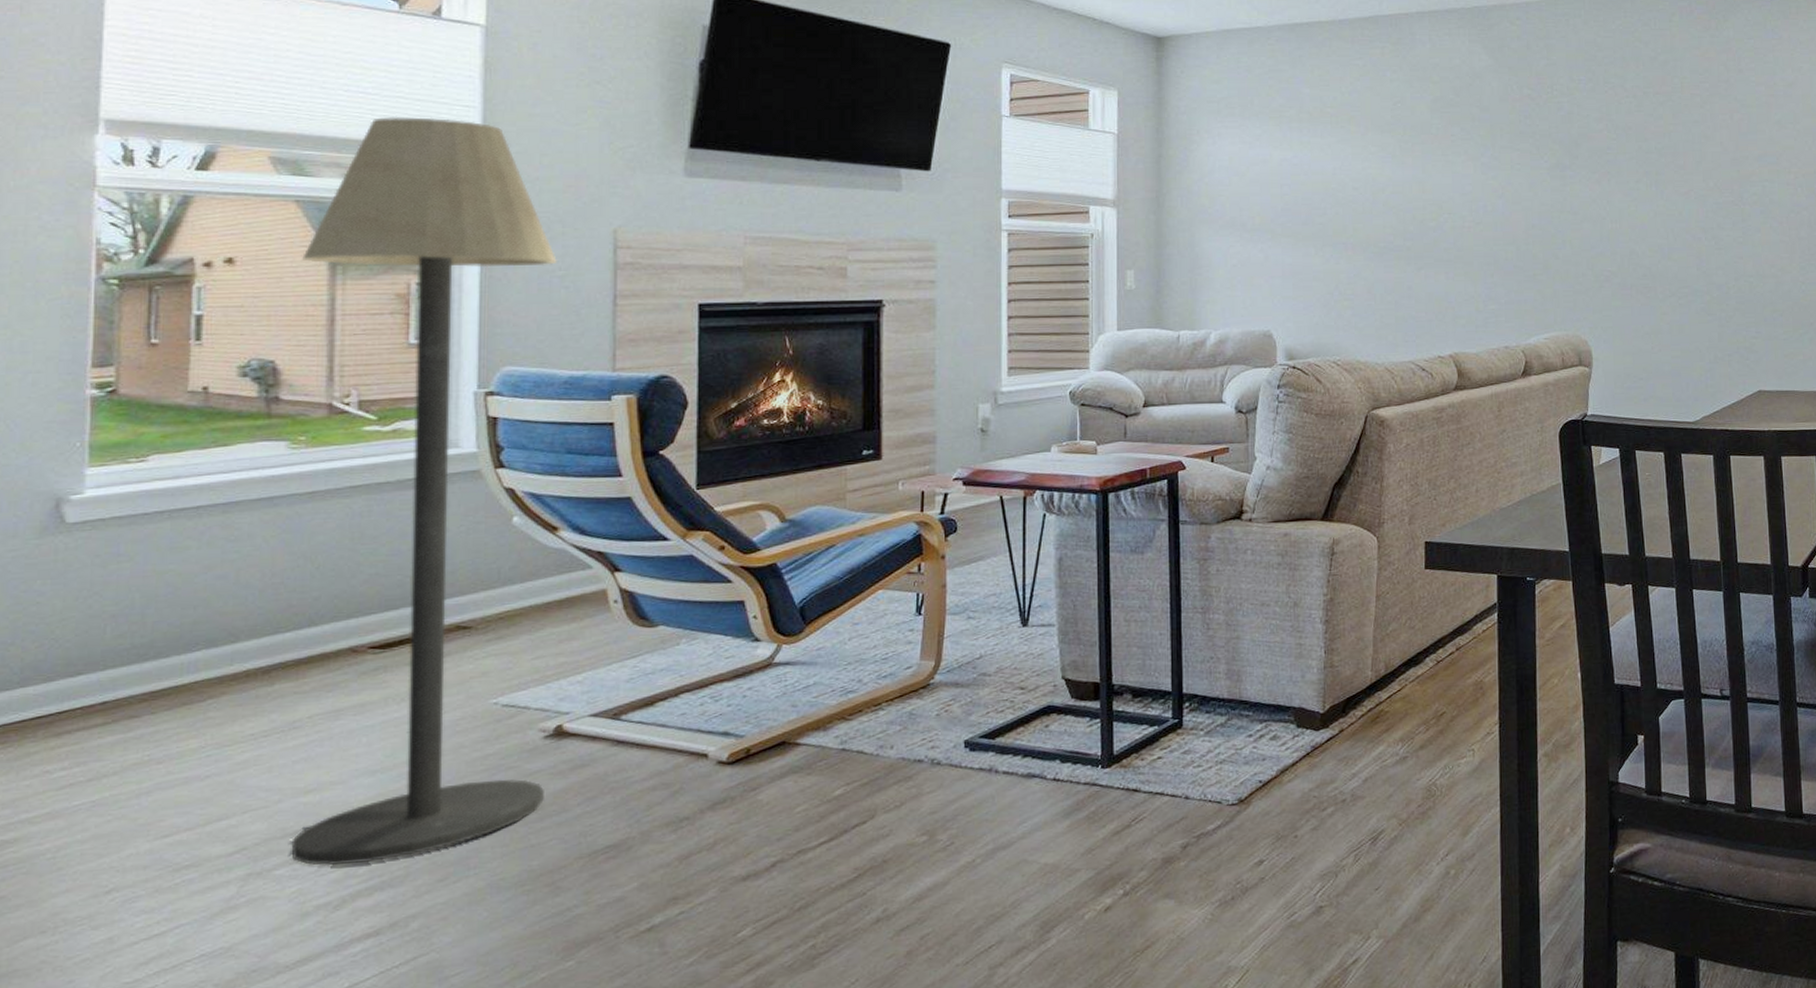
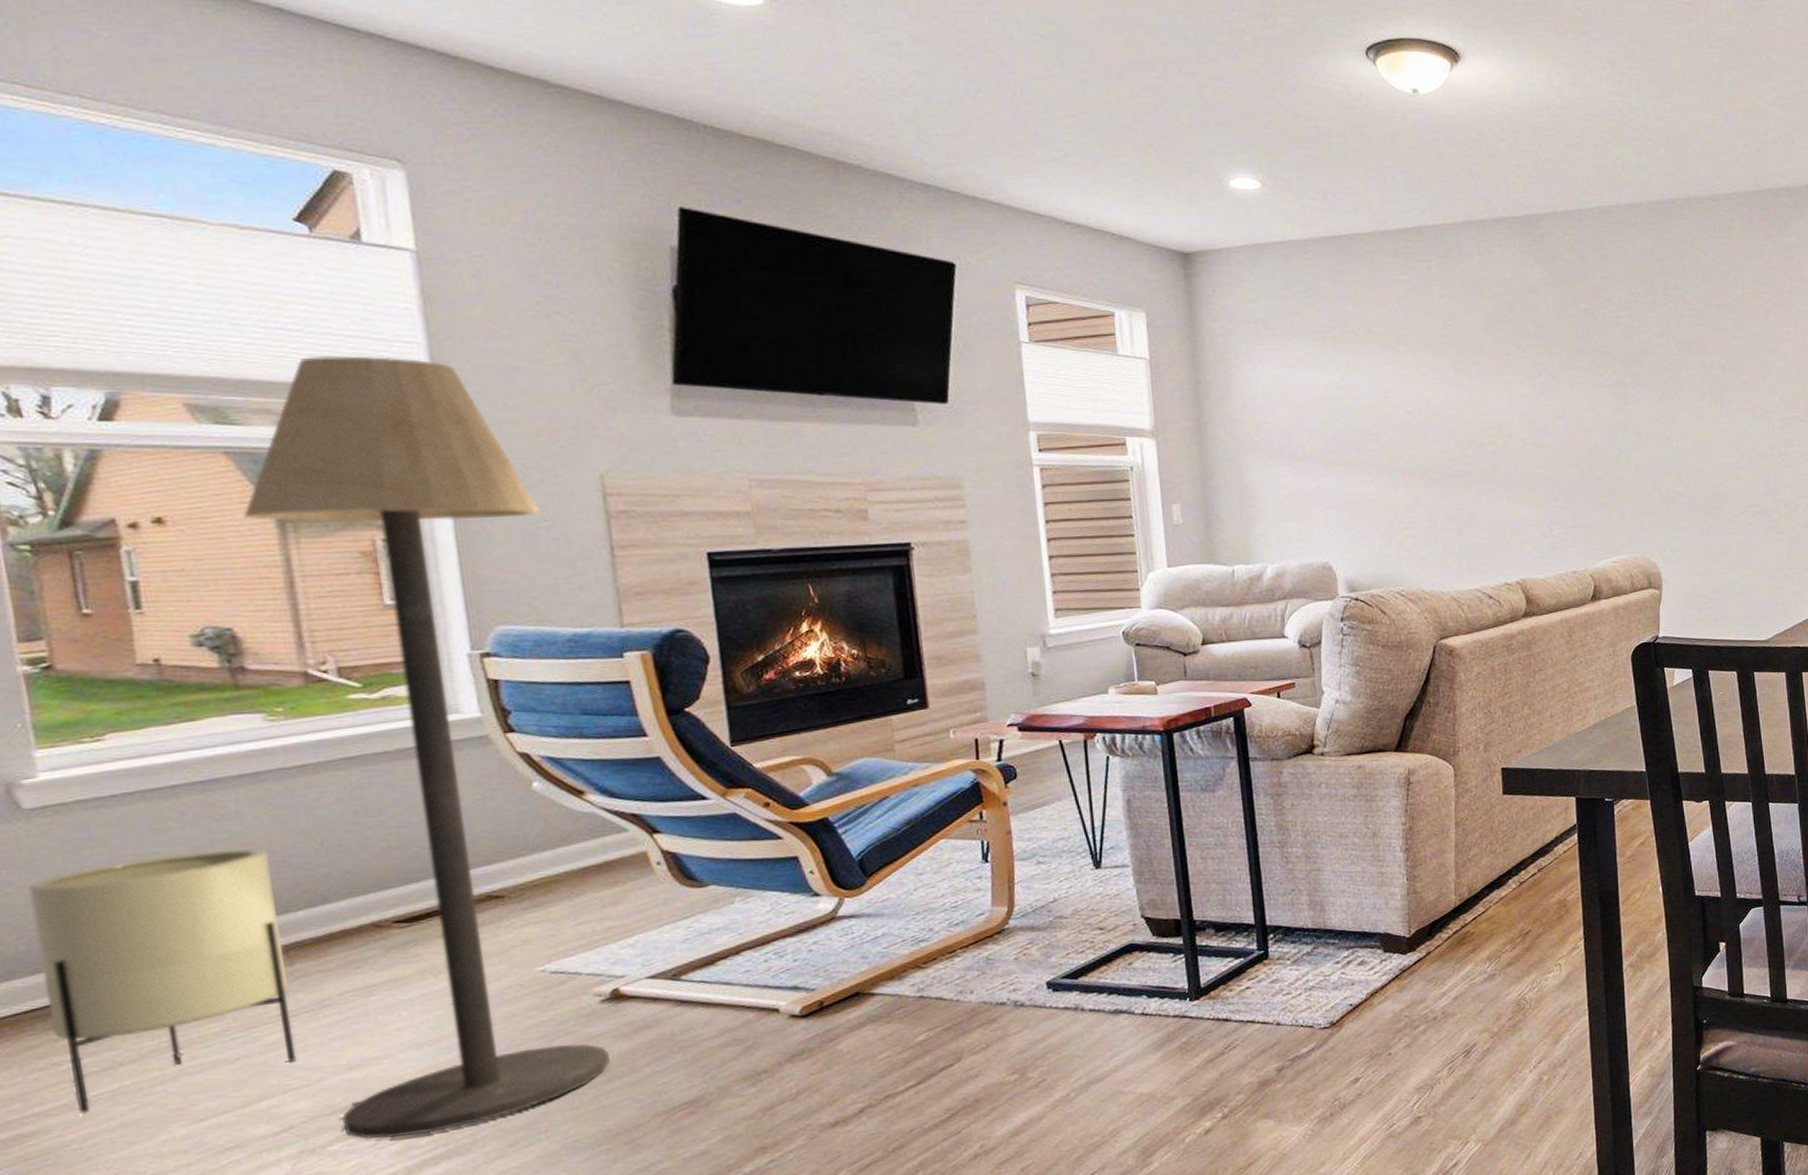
planter: none [51,568,268,824] -> present [28,847,297,1114]

